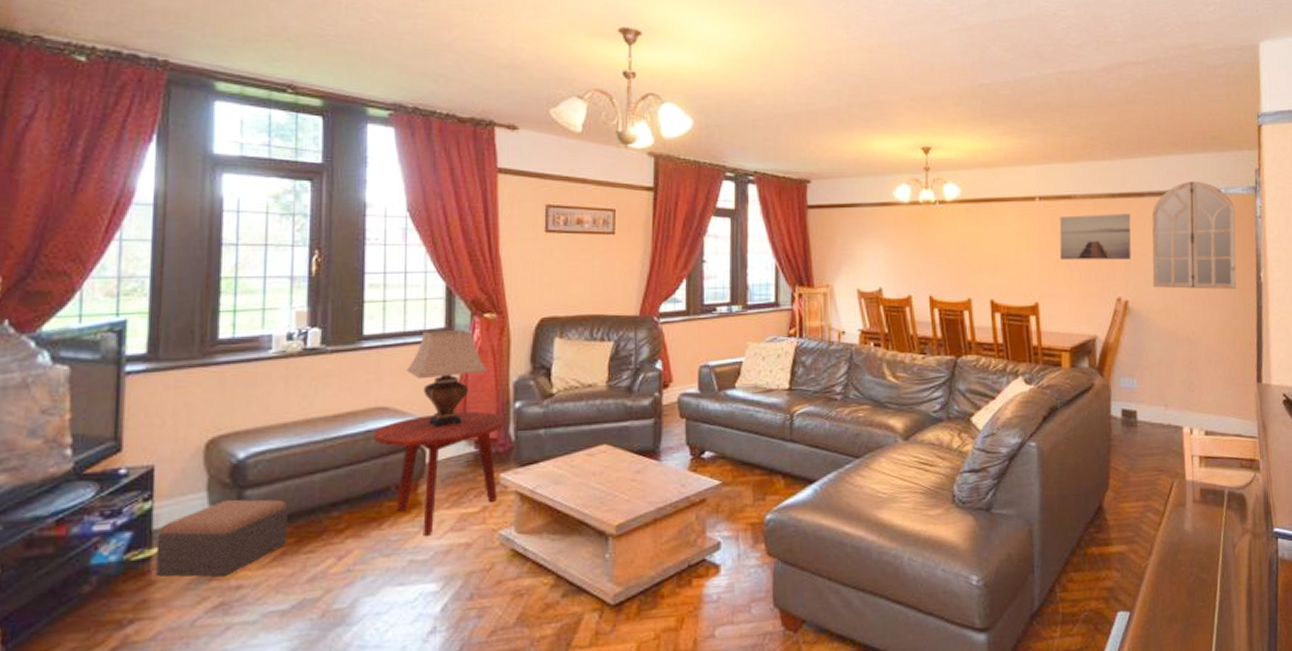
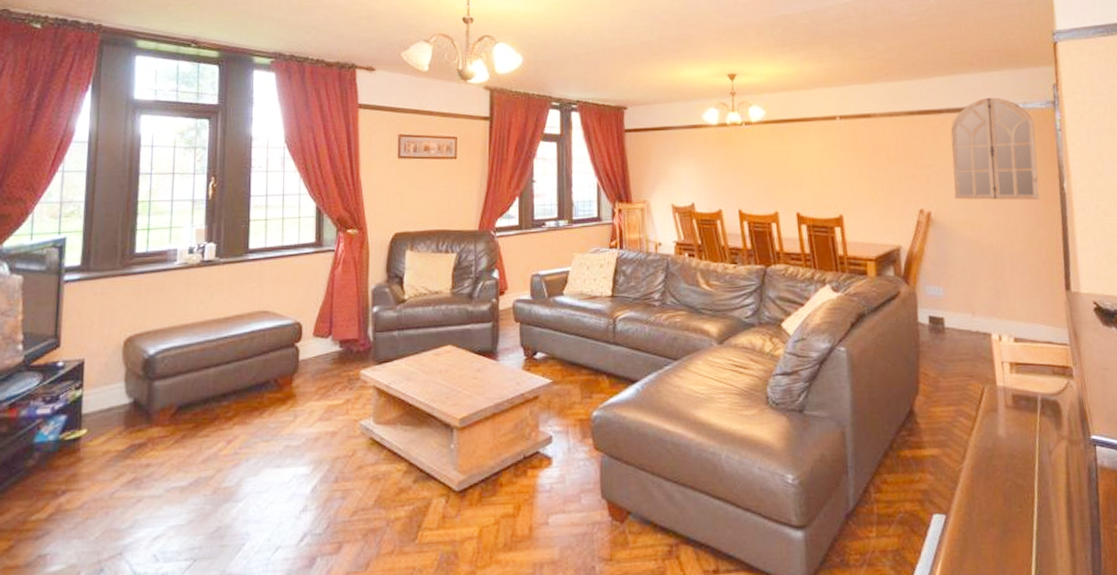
footstool: present [155,499,288,577] -> none [83,389,188,456]
side table: present [373,411,506,536] -> none [257,315,365,424]
table lamp: present [406,330,487,427] -> none [283,244,350,329]
wall art: present [1059,214,1131,260] -> none [860,130,932,175]

